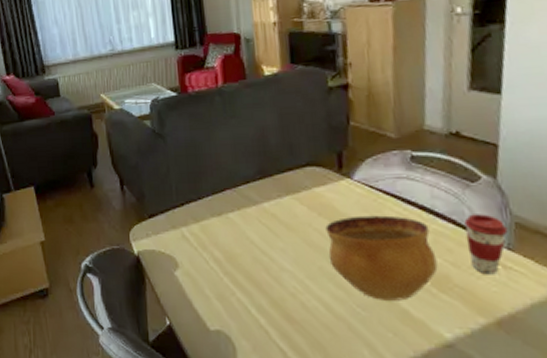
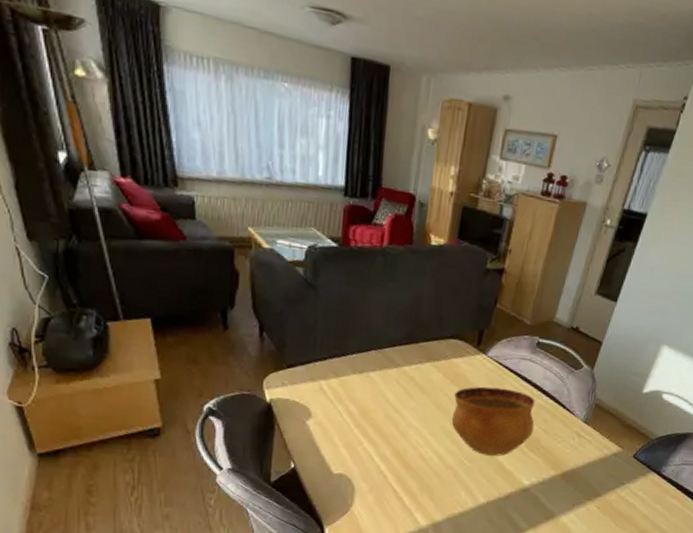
coffee cup: present [464,214,508,275] -> none [557,394,589,441]

